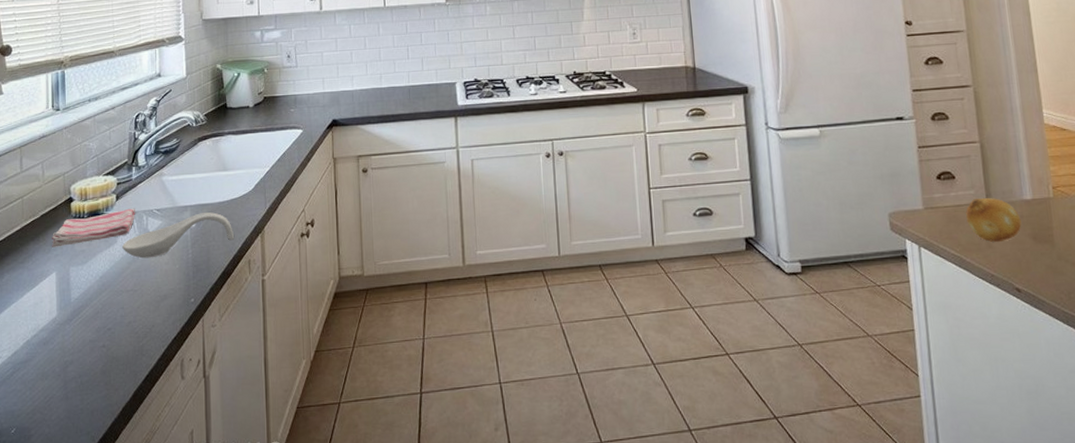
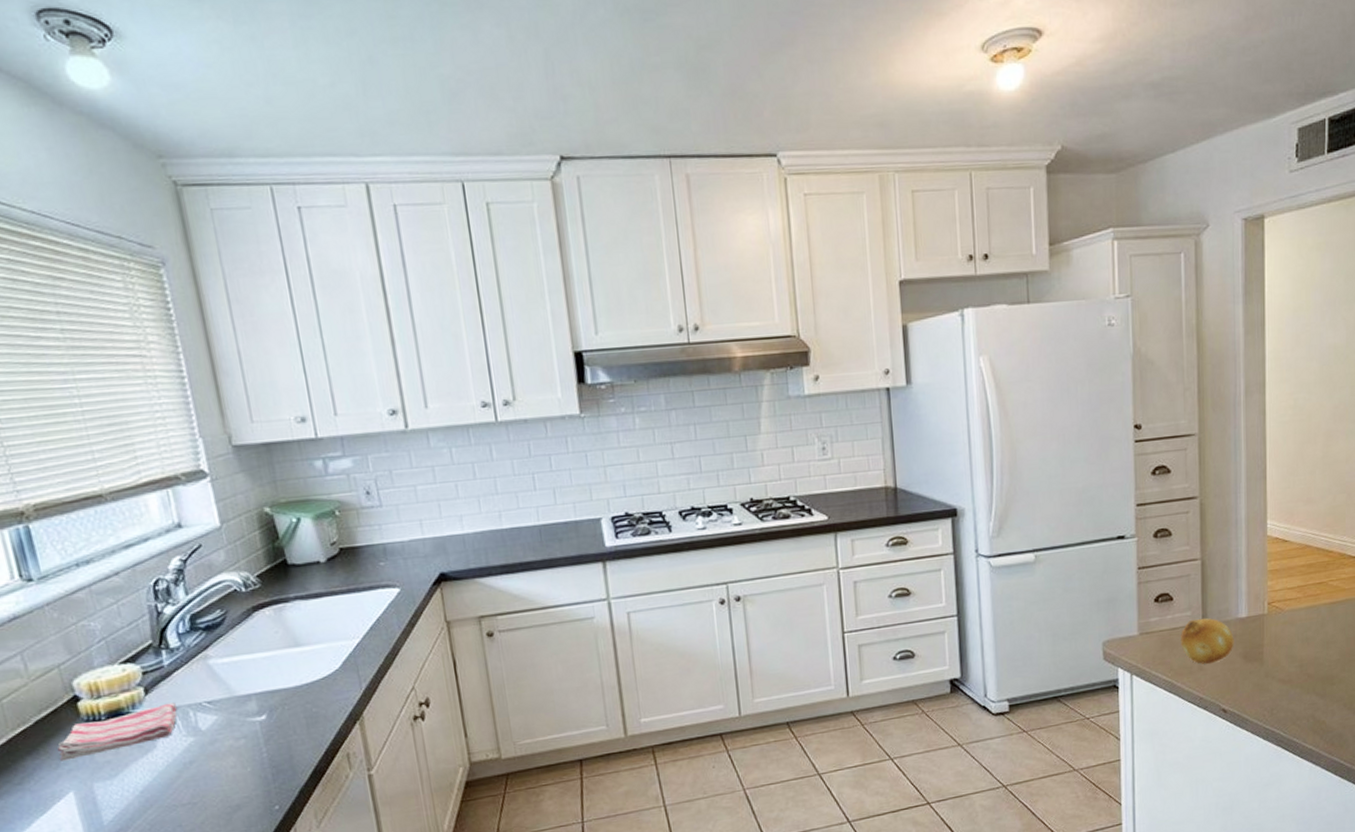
spoon rest: present [122,212,234,259] -> none [165,699,322,764]

